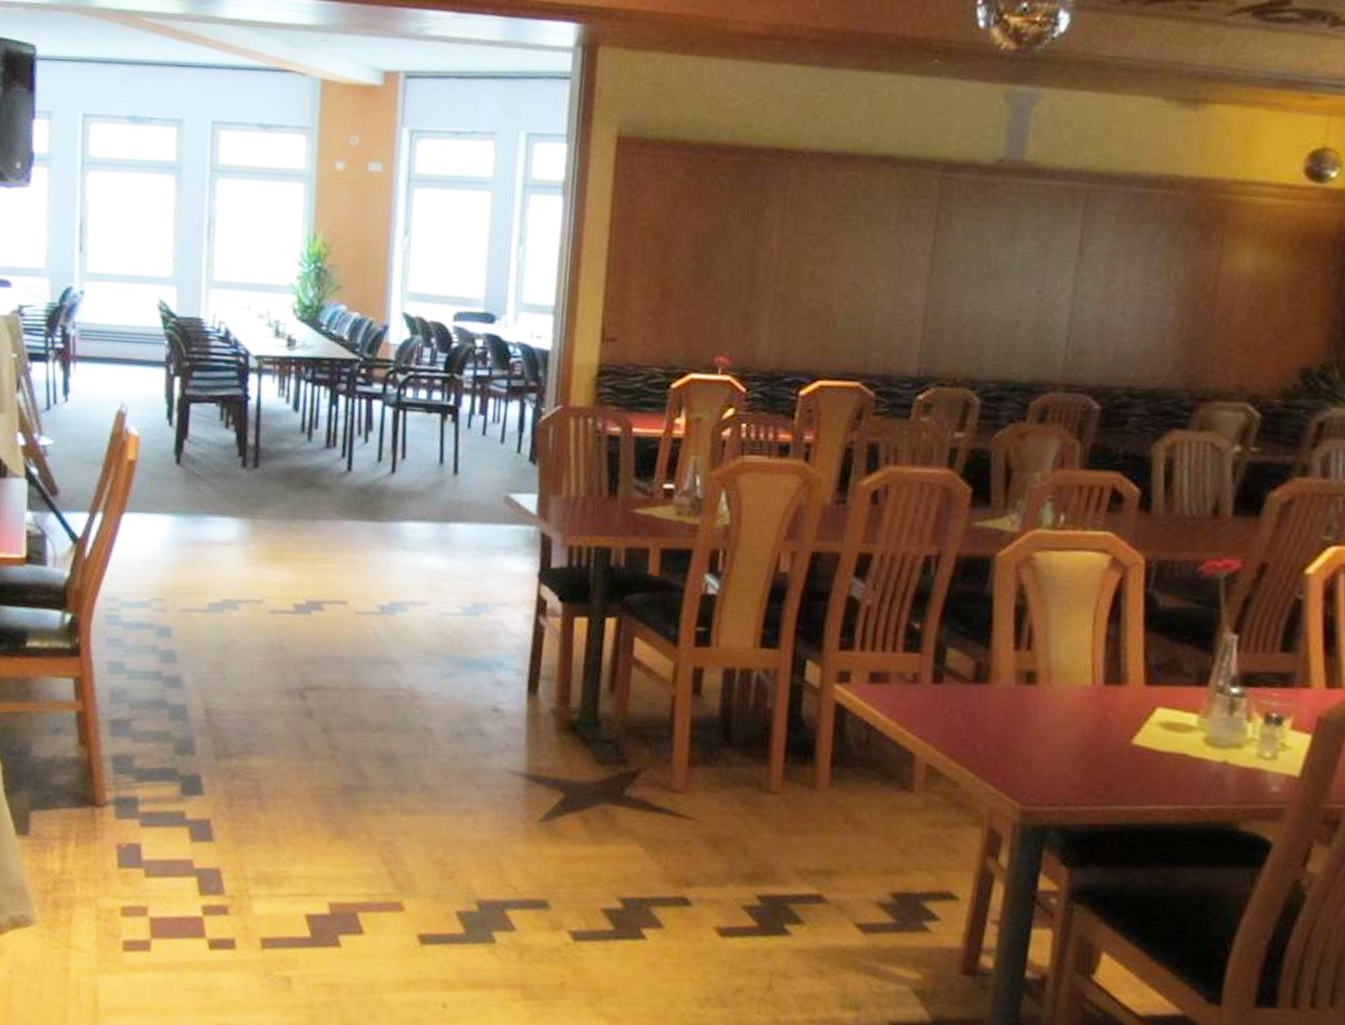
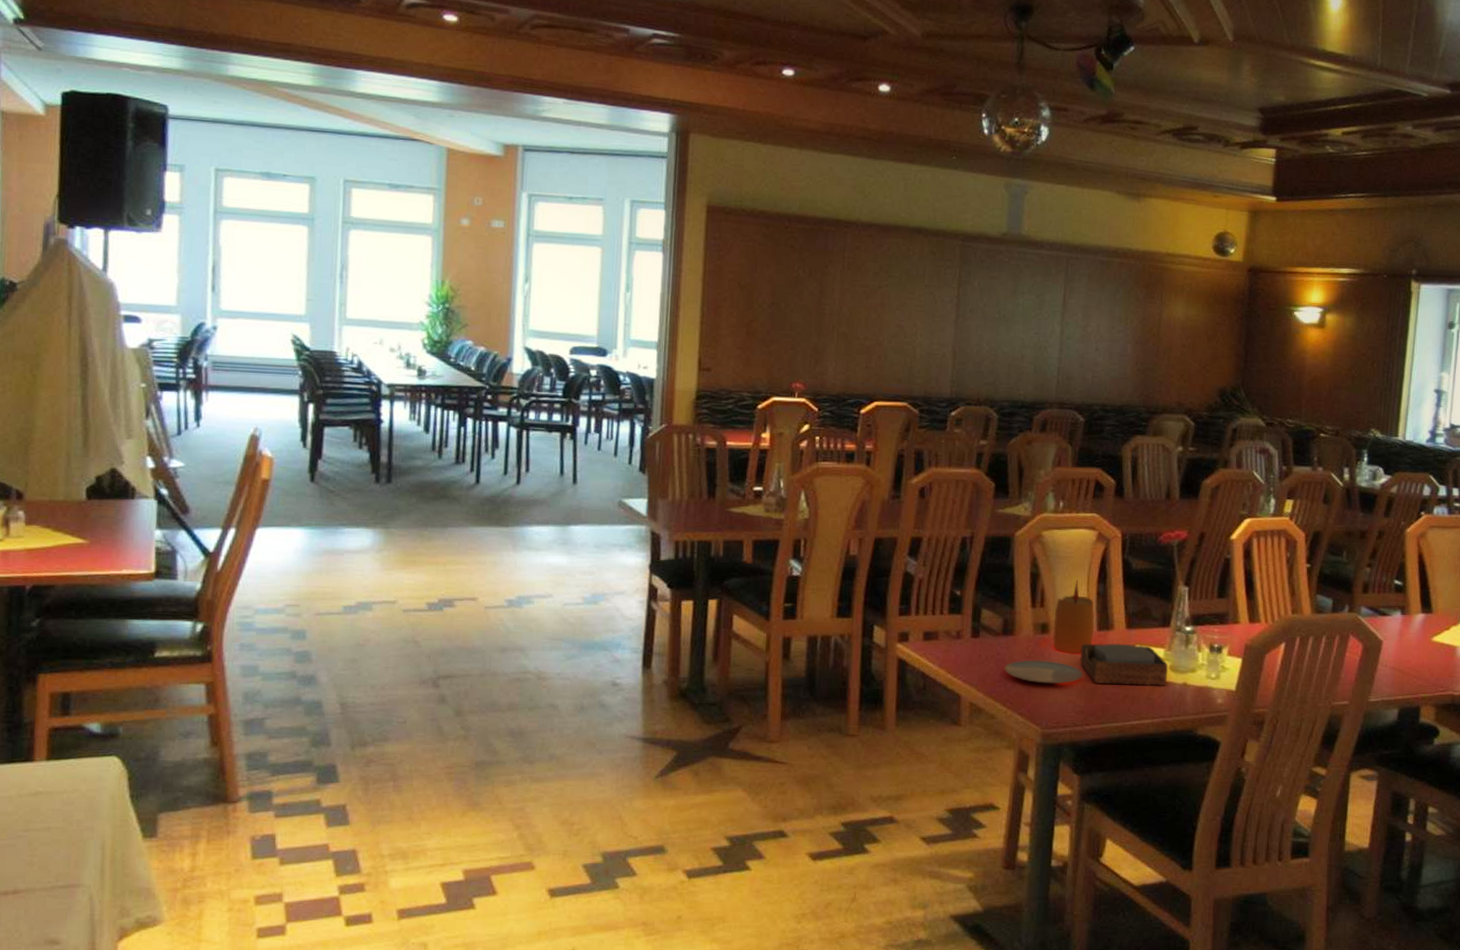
plate: none [974,716,1082,750] -> present [1004,660,1083,684]
candle: none [1041,617,1102,714] -> present [1053,579,1095,654]
napkin holder: none [1077,700,1203,764] -> present [1080,643,1169,687]

